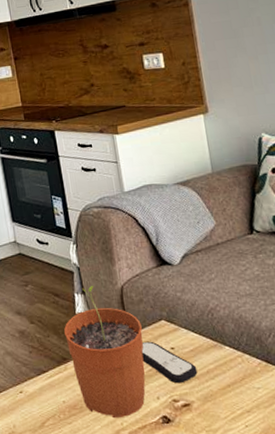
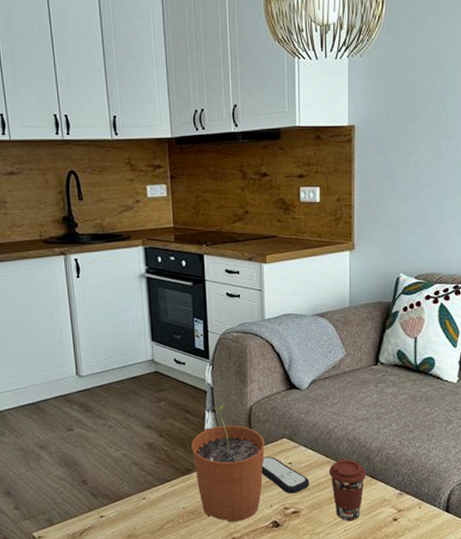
coffee cup: none [216,341,261,415] -> present [328,459,367,521]

